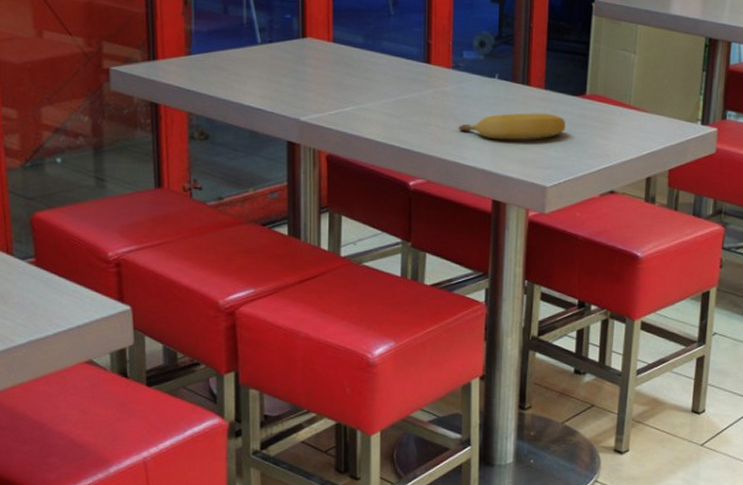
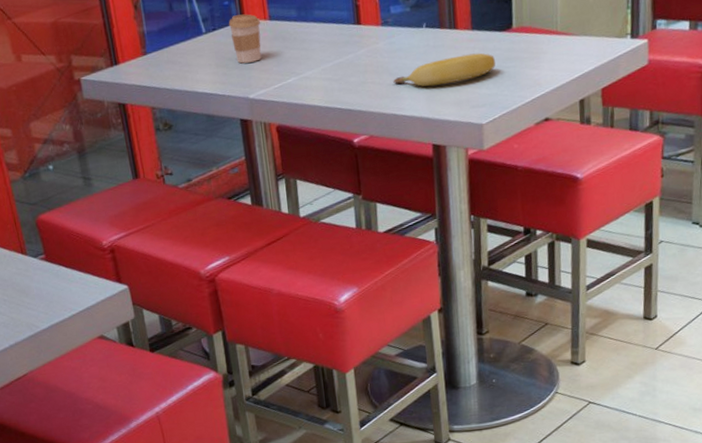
coffee cup: none [287,31,324,83] -> present [228,14,262,64]

